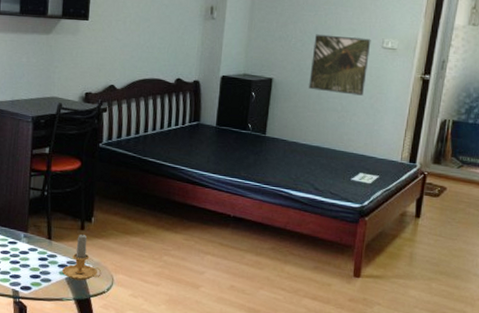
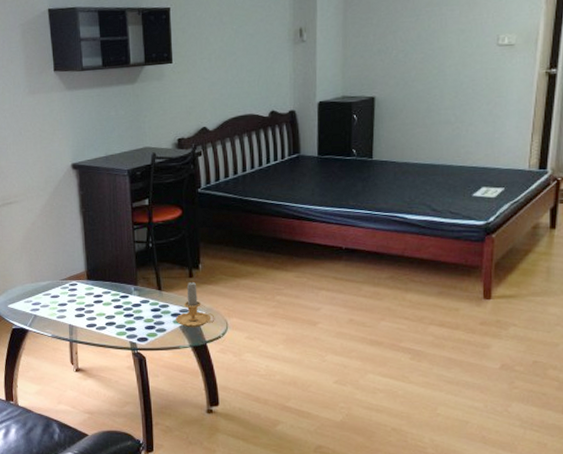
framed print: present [309,34,371,96] -> none [416,37,484,104]

